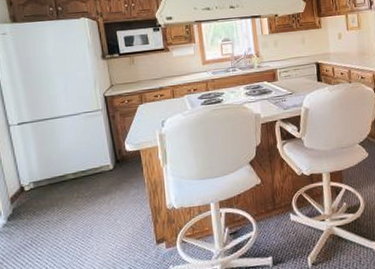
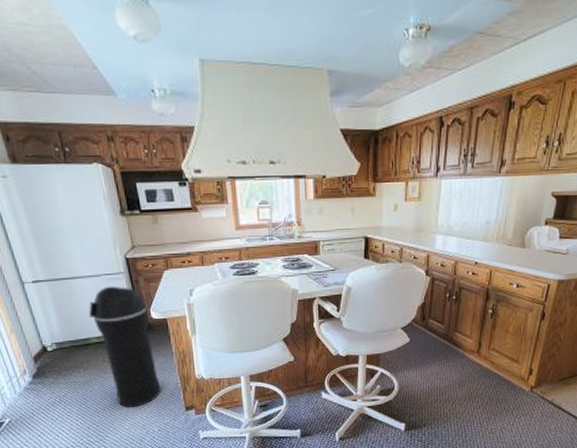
trash can: none [66,122,133,245] -> present [88,286,161,407]

